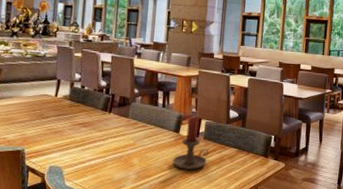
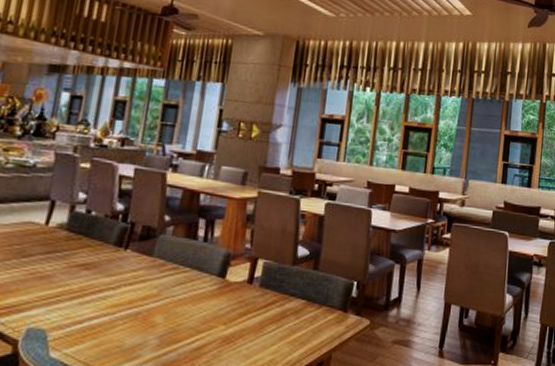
candle holder: present [173,117,209,170] -> none [213,256,267,331]

